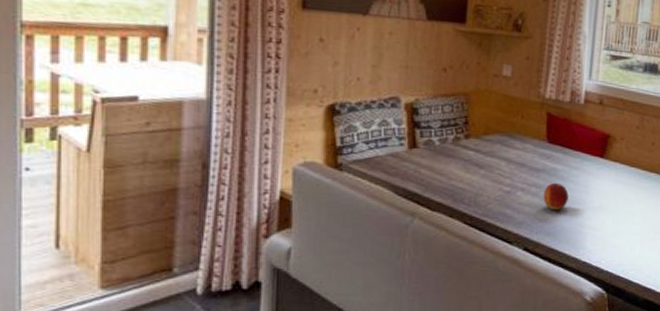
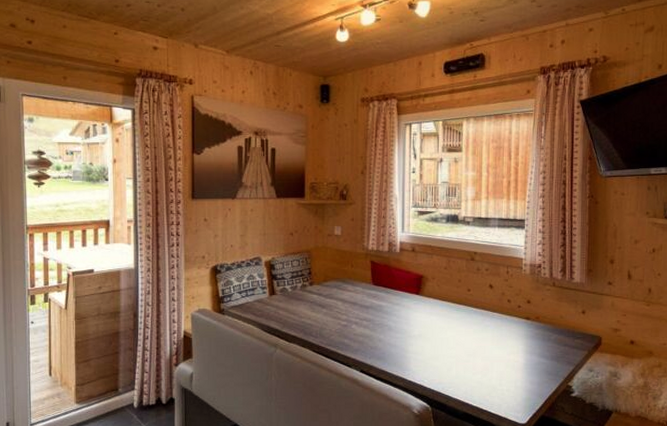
apple: present [543,183,569,210] -> none [373,317,393,339]

